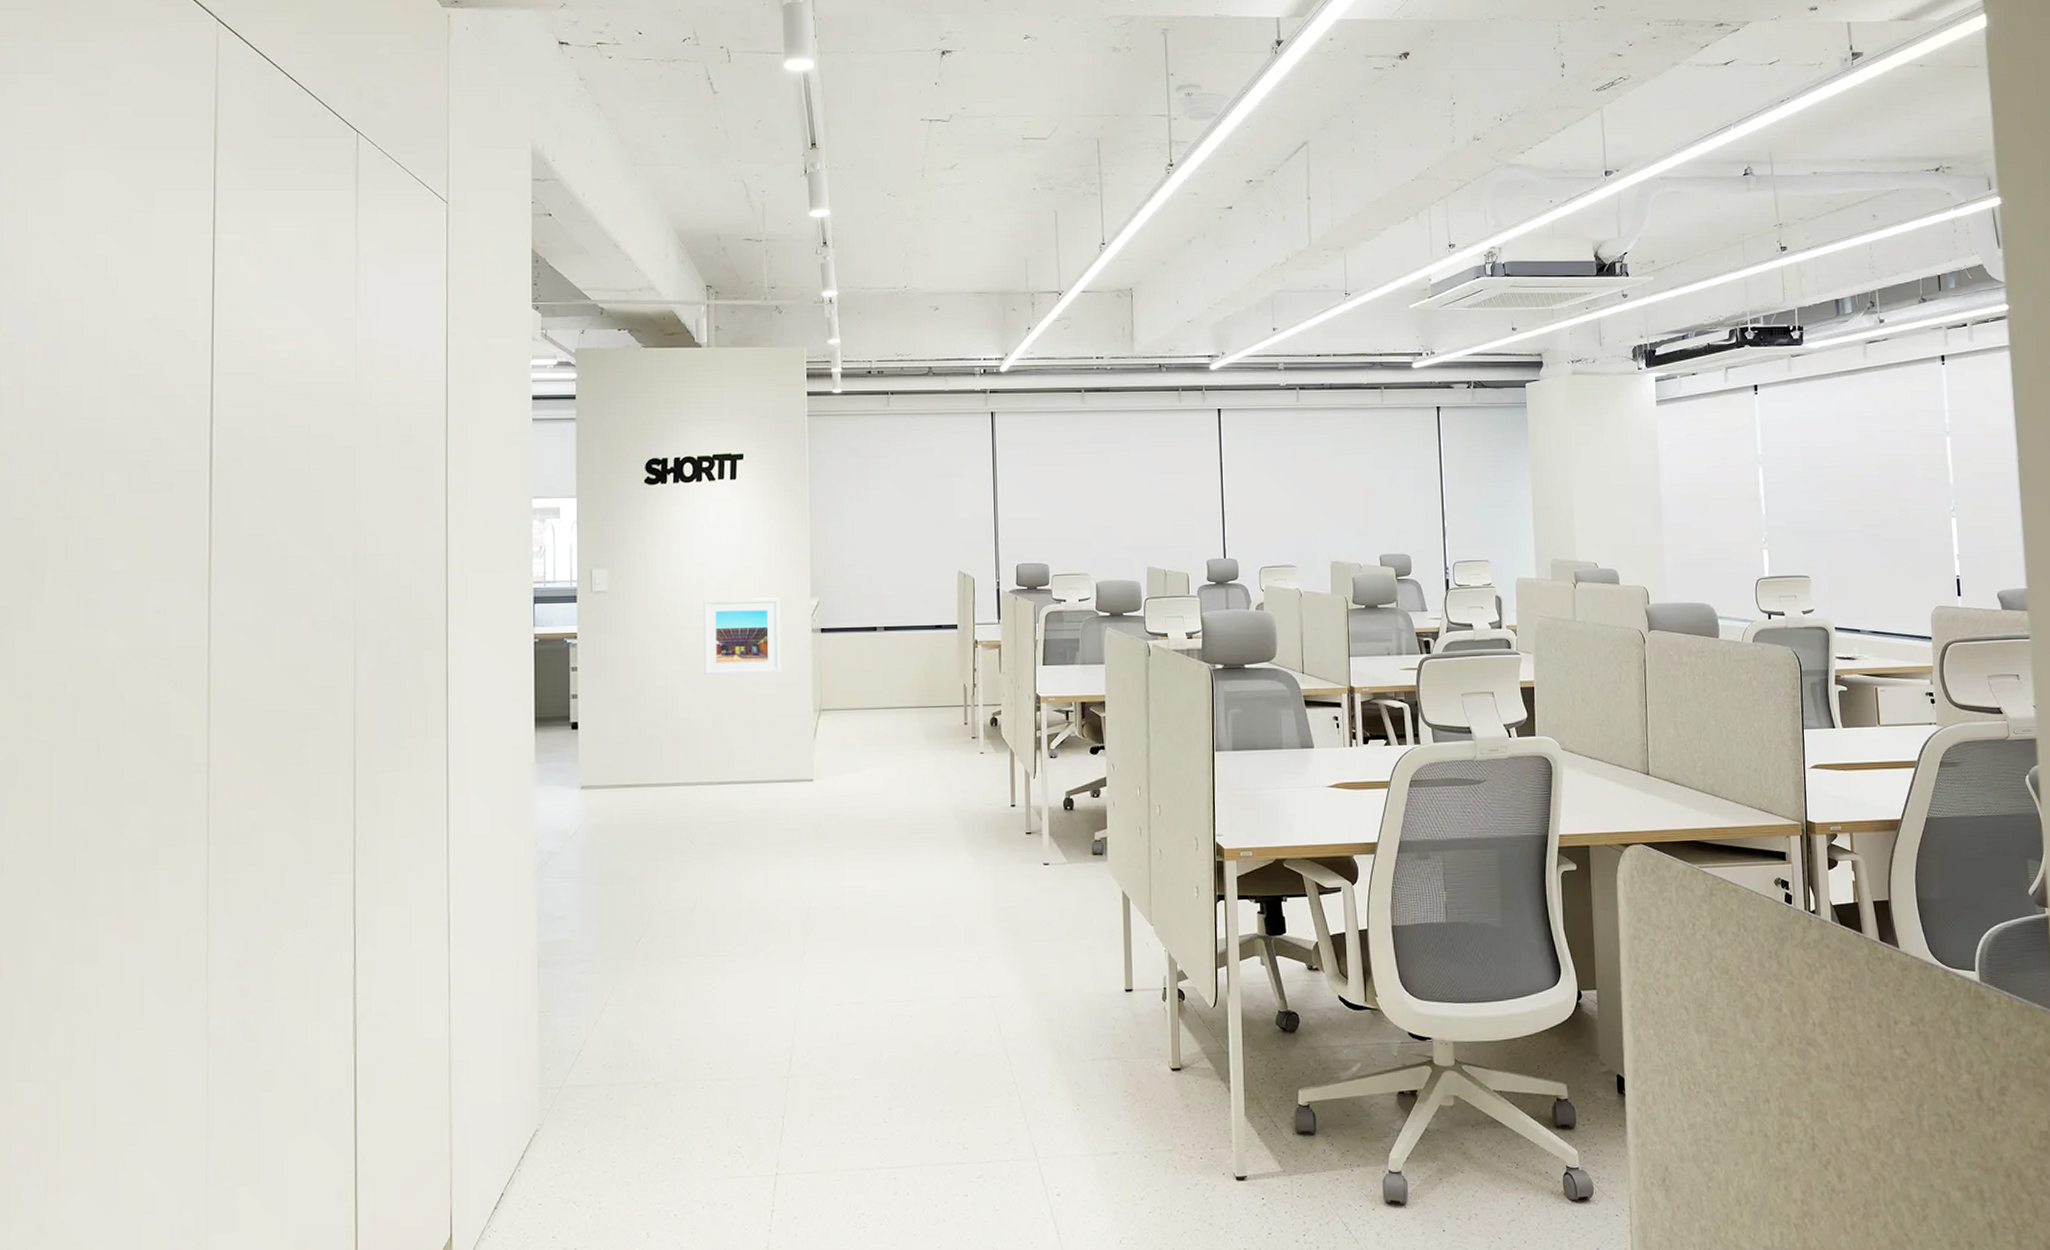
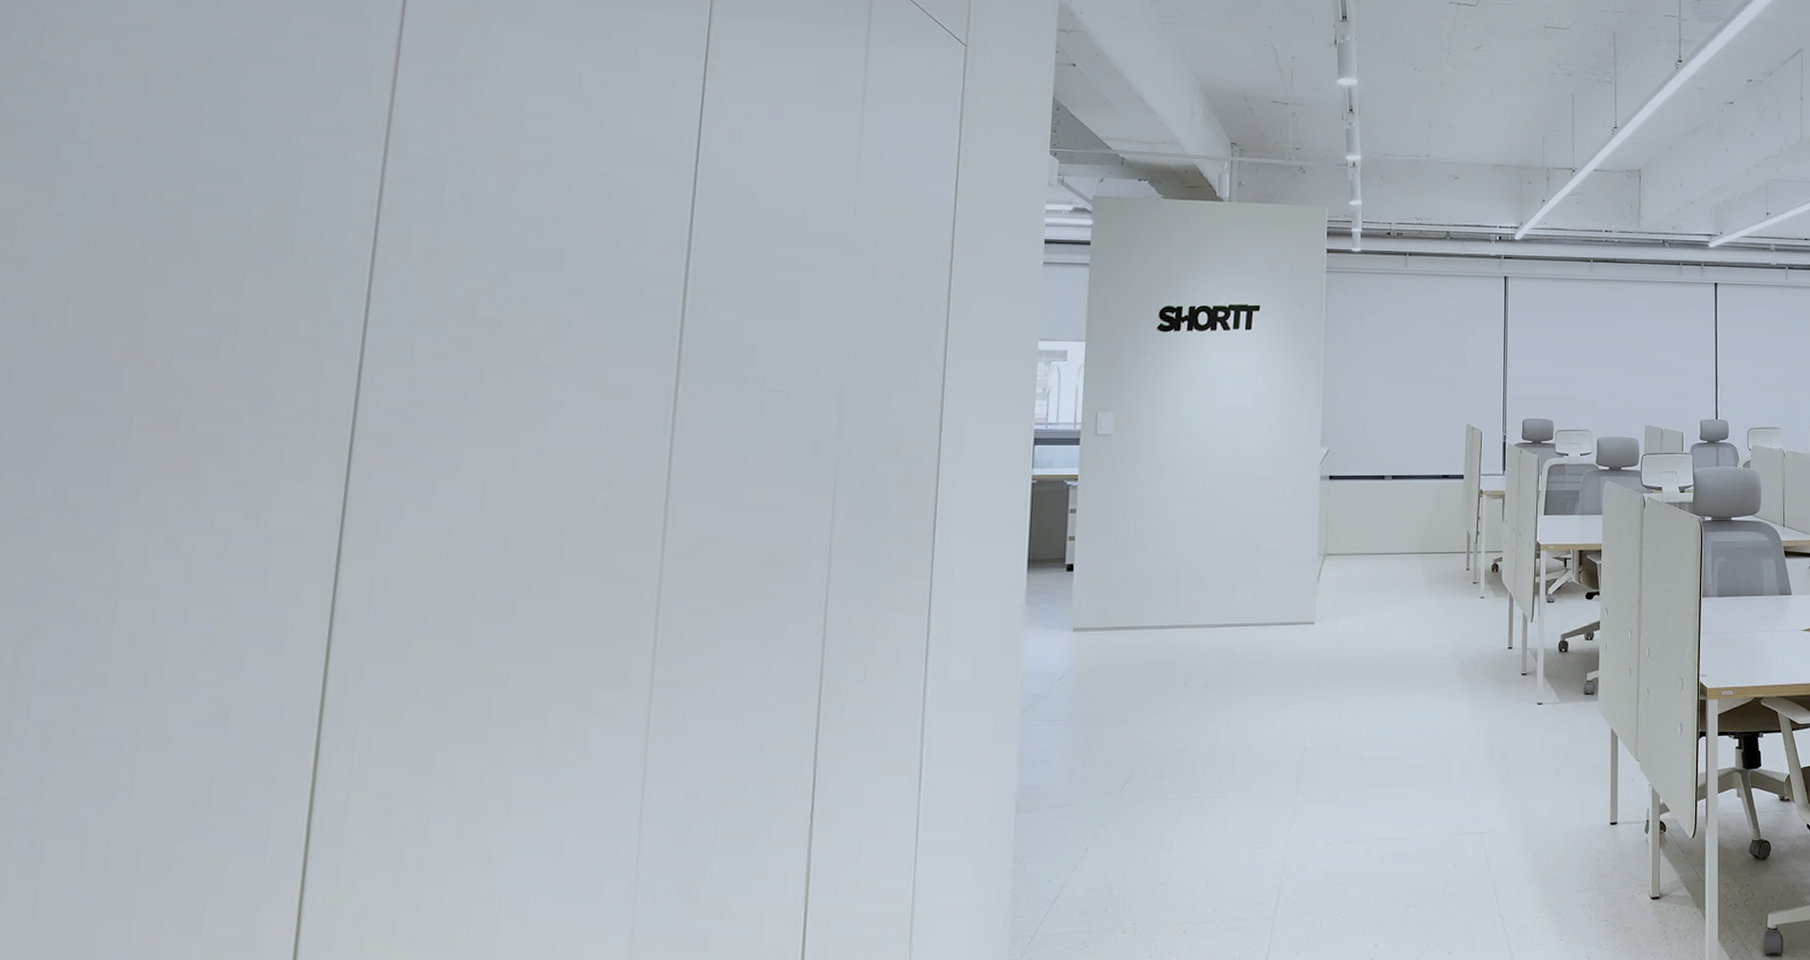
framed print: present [703,598,782,676] -> none [1209,445,1290,520]

